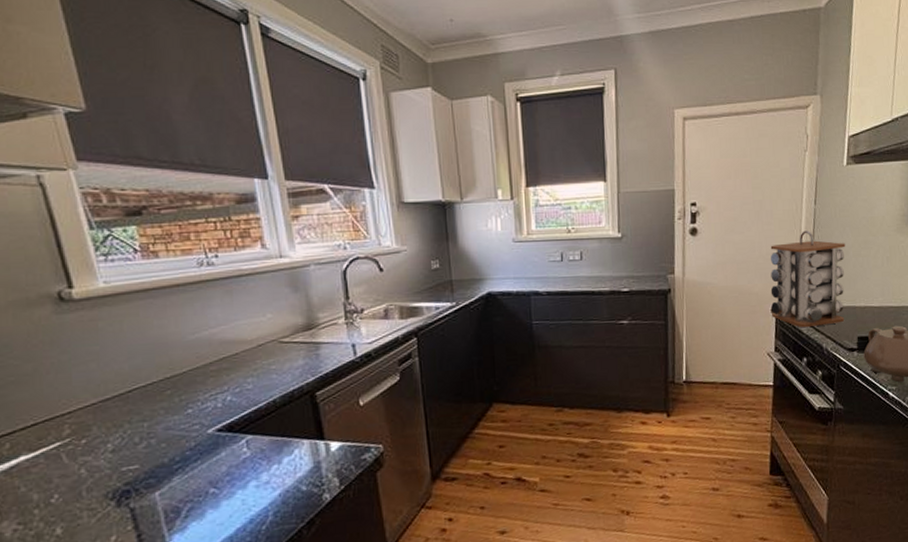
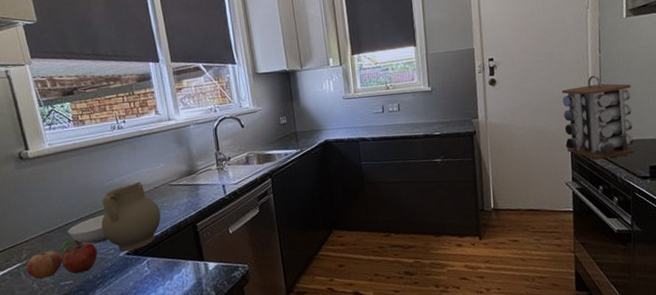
fruit: none [69,424,124,463] -> present [26,250,62,279]
fruit: none [121,410,175,456] -> present [60,239,97,274]
bowl: none [131,378,191,417] -> present [67,214,108,244]
pitcher: none [182,336,267,427] -> present [101,181,161,251]

